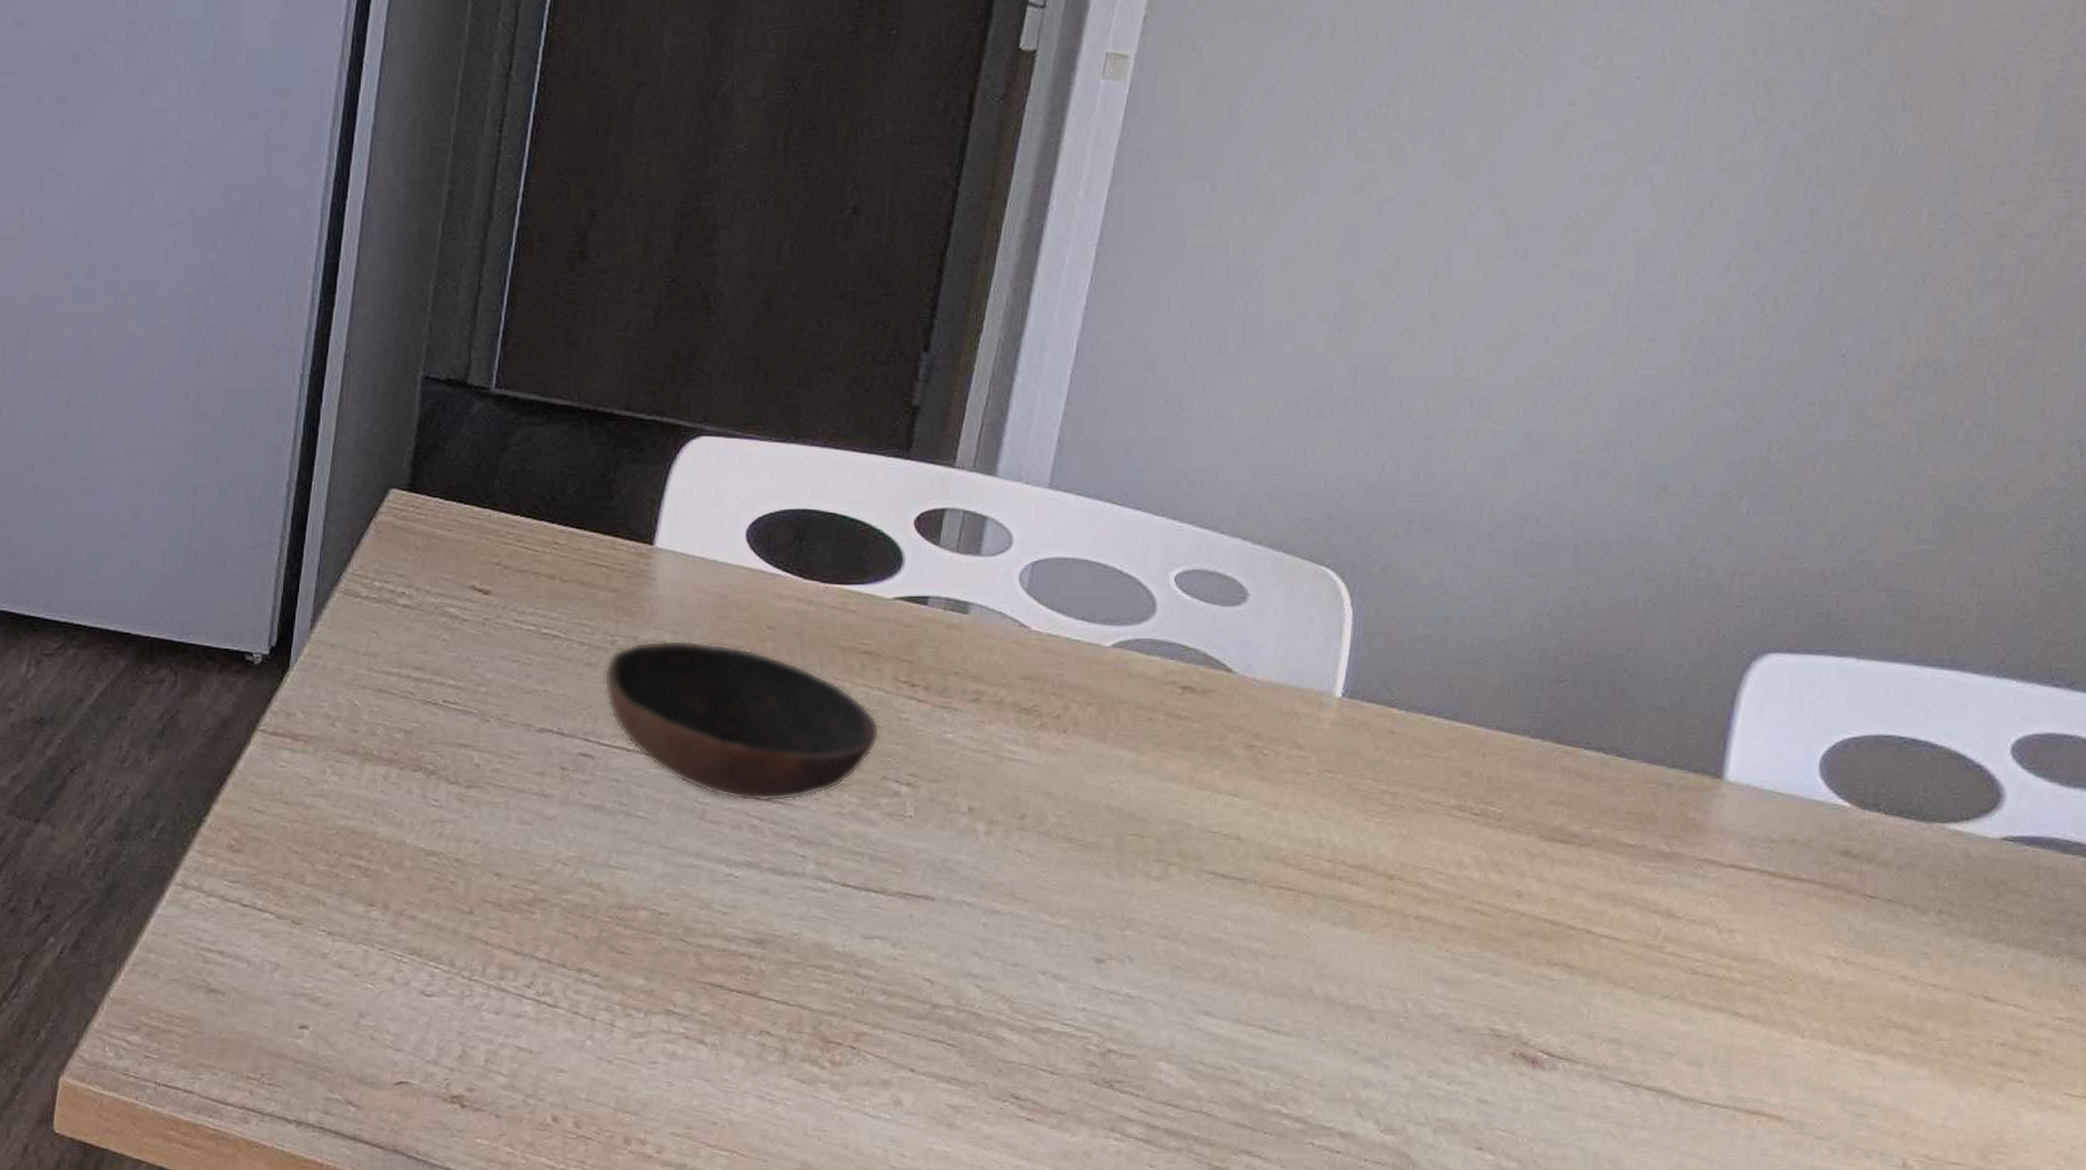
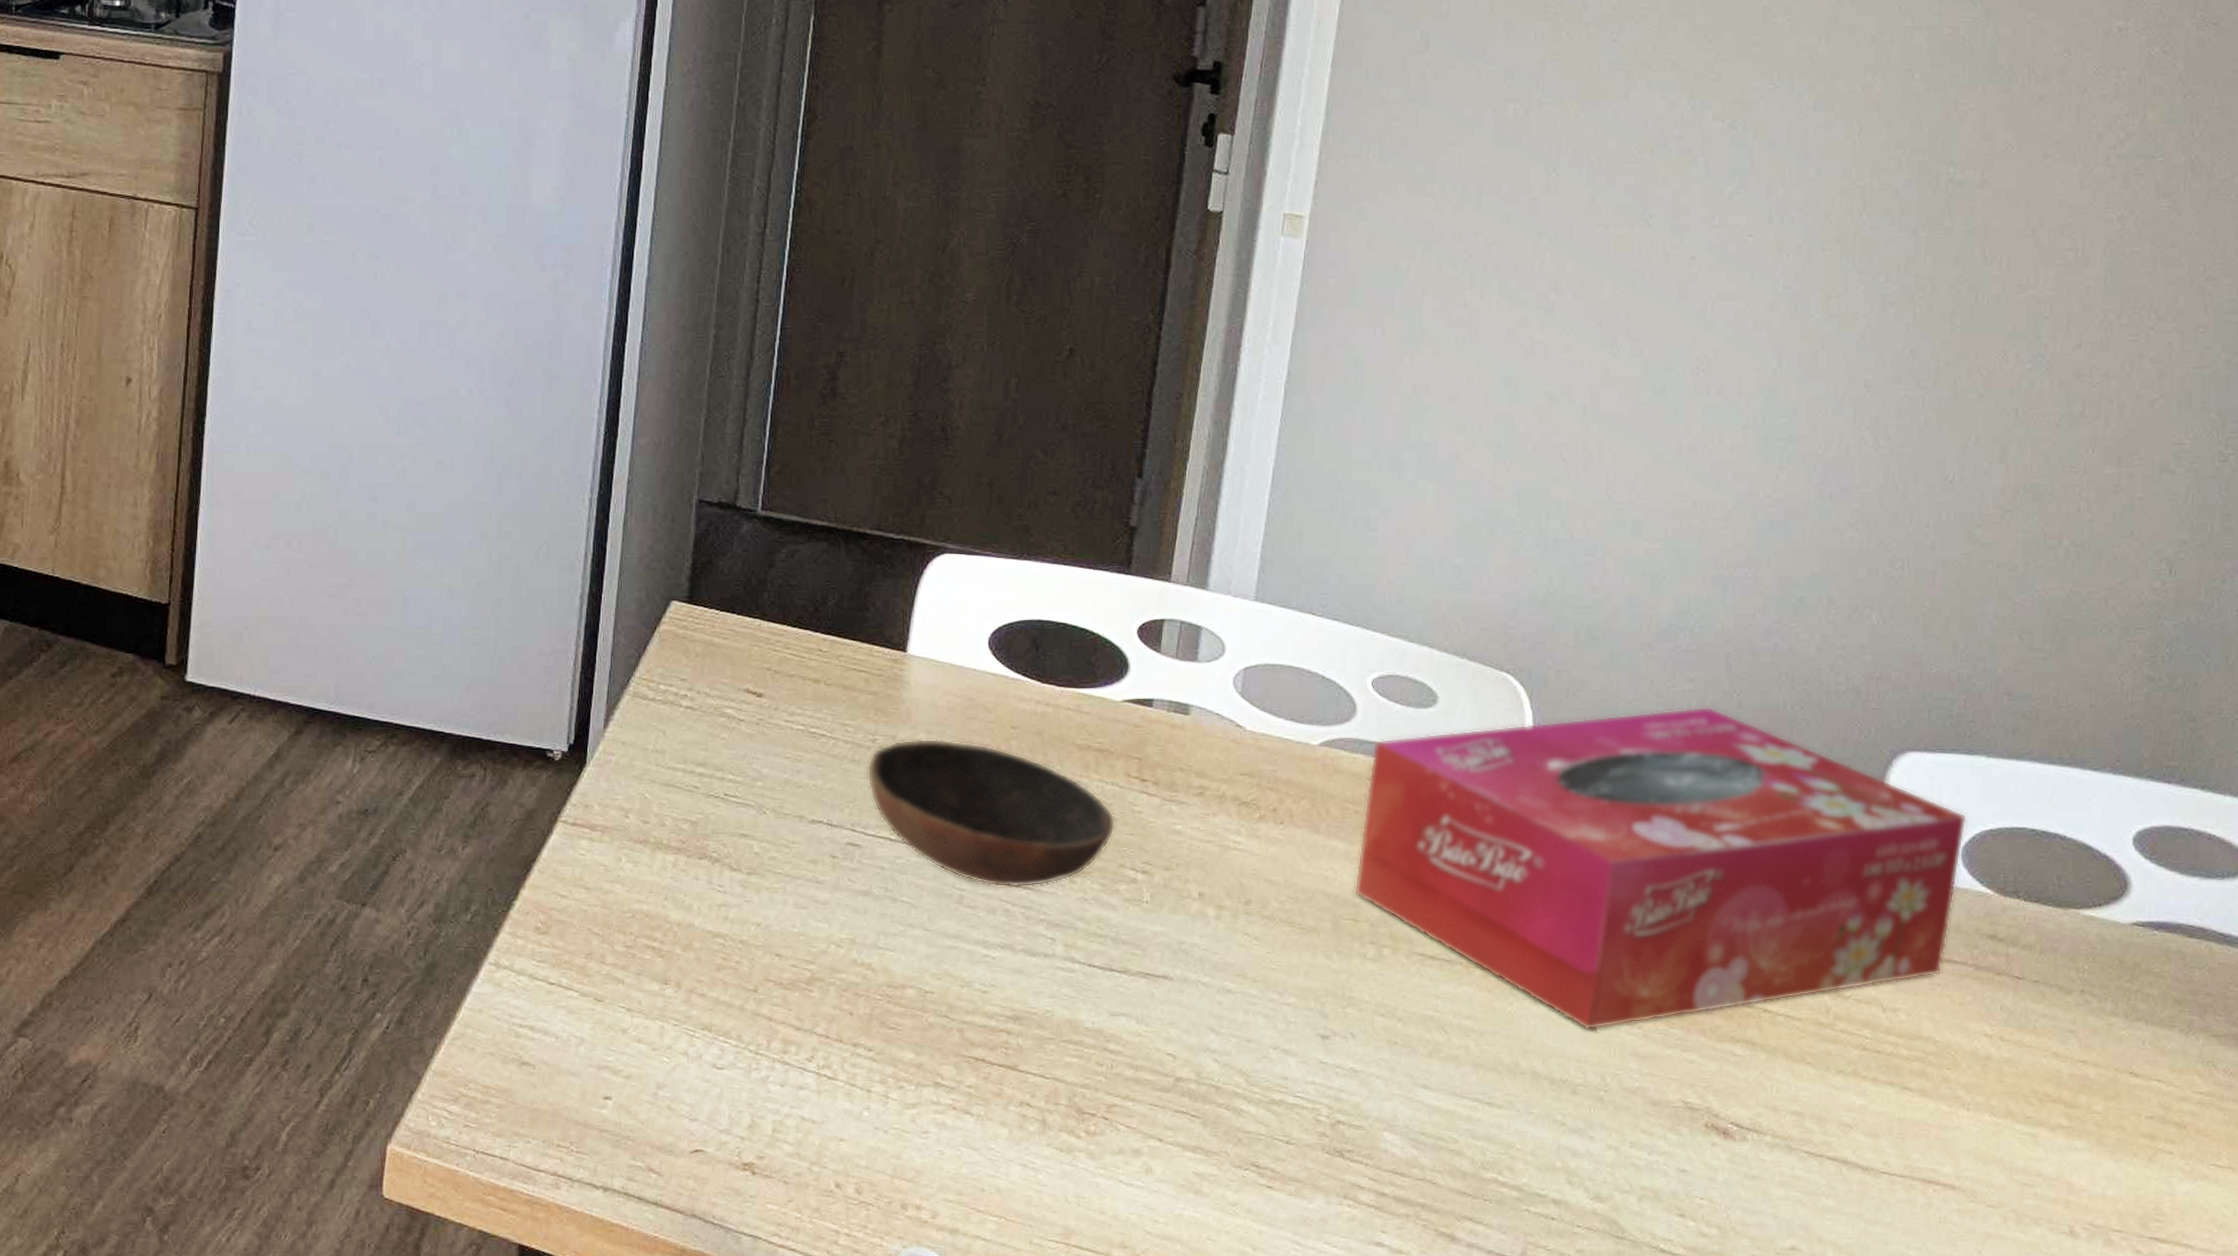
tissue box: none [1140,604,1830,953] -> present [1353,706,1968,1030]

